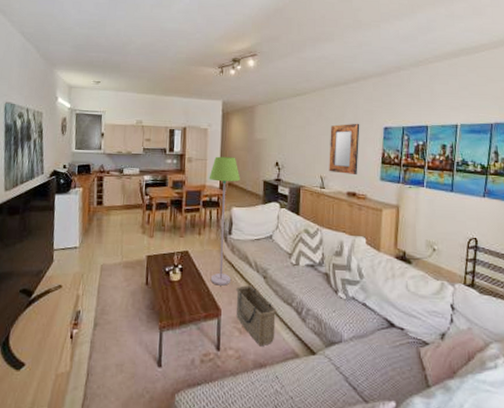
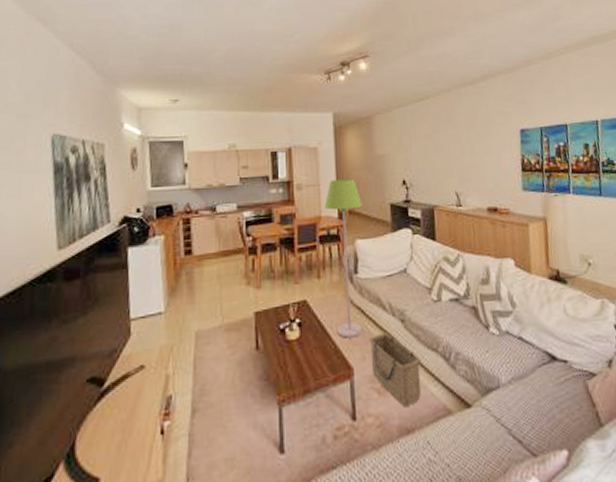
home mirror: present [329,123,360,174] -> none [461,127,497,187]

